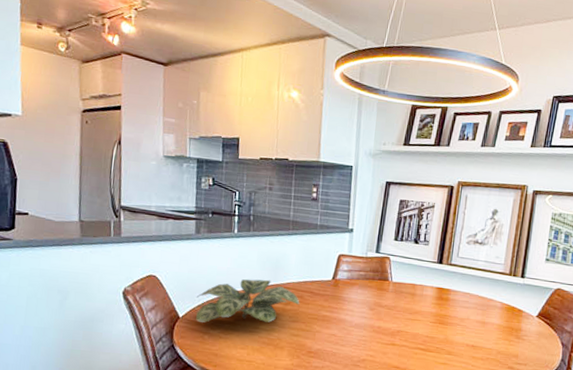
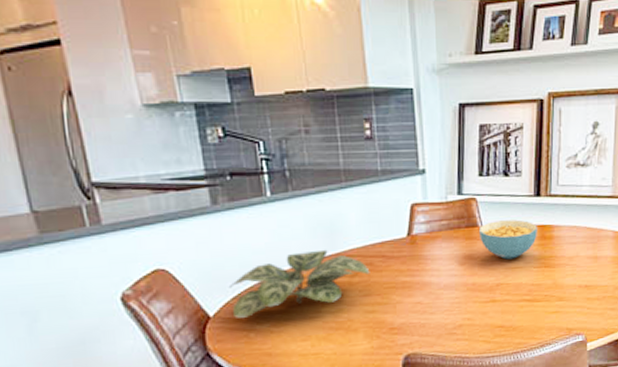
cereal bowl: none [389,278,437,312] -> present [479,219,537,260]

